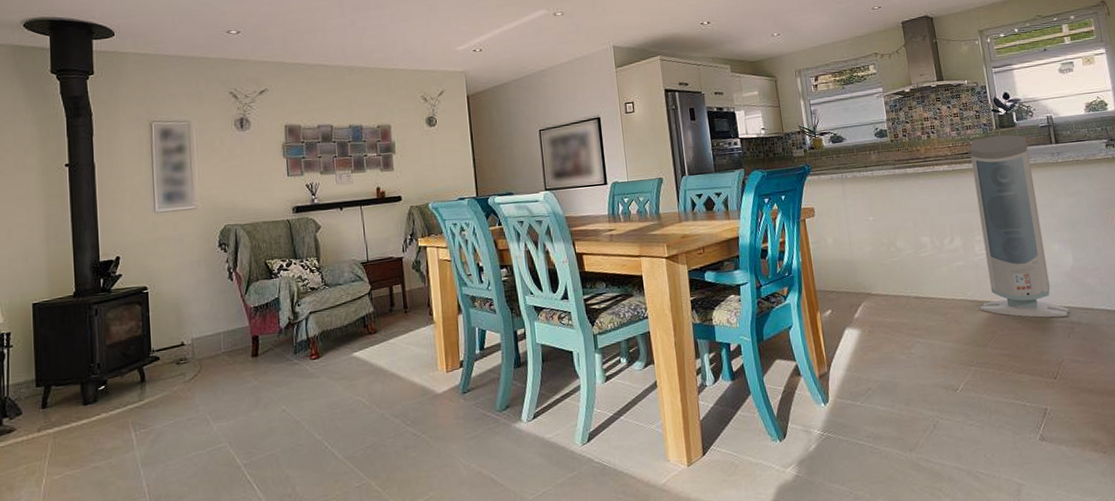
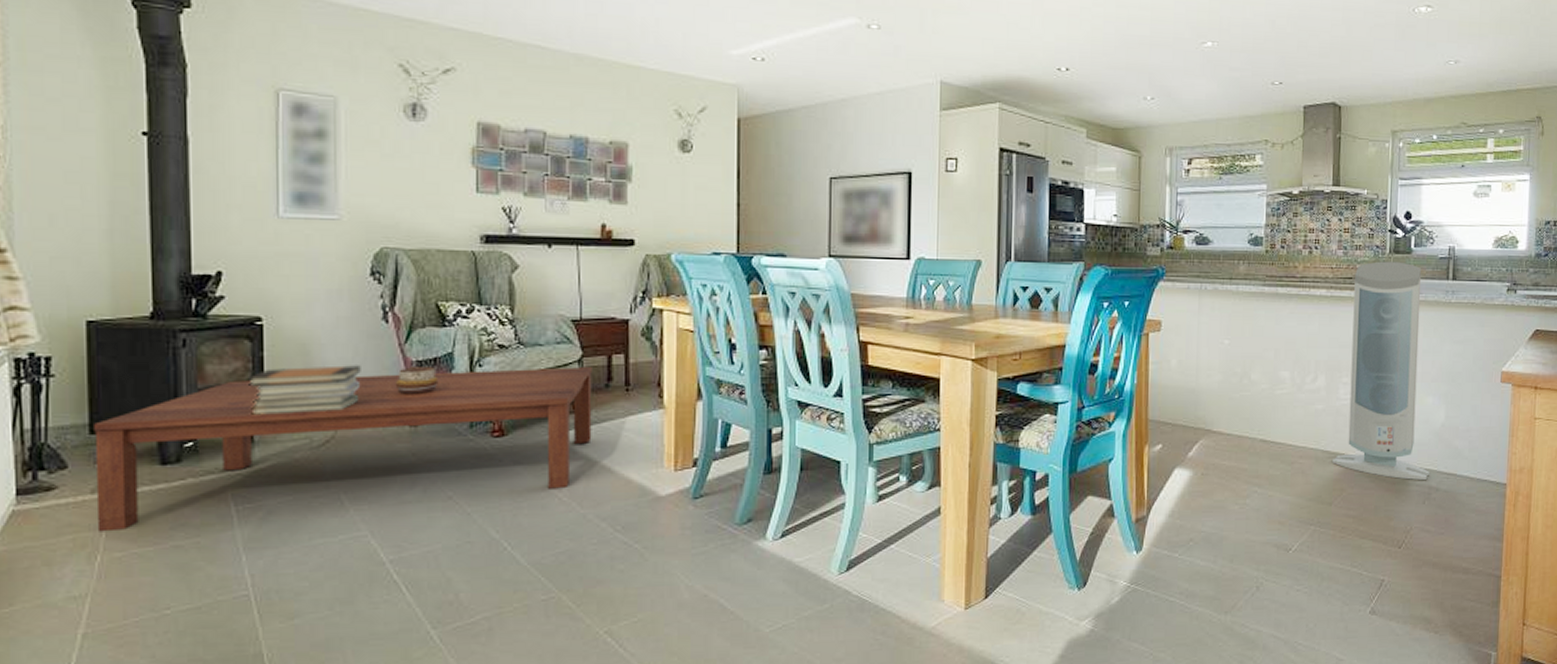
coffee table: none [39,297,383,461] -> present [94,367,592,532]
book stack: none [140,315,216,361] -> present [248,365,361,415]
decorative bowl: none [240,310,271,333] -> present [395,367,439,394]

